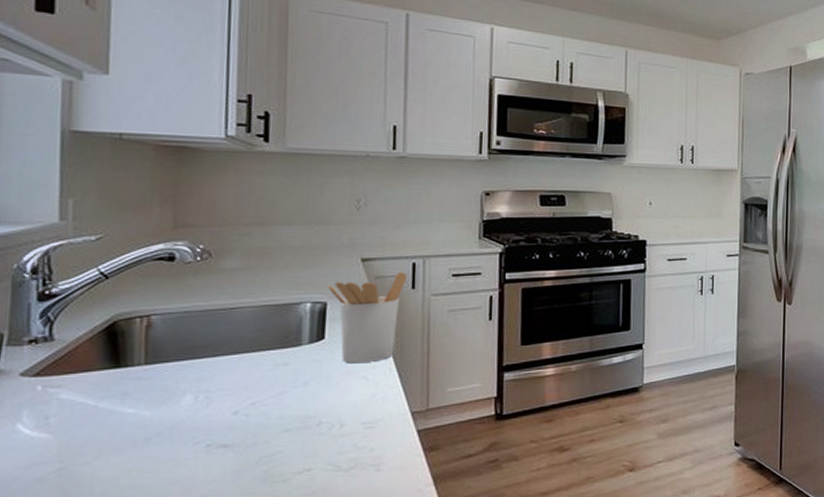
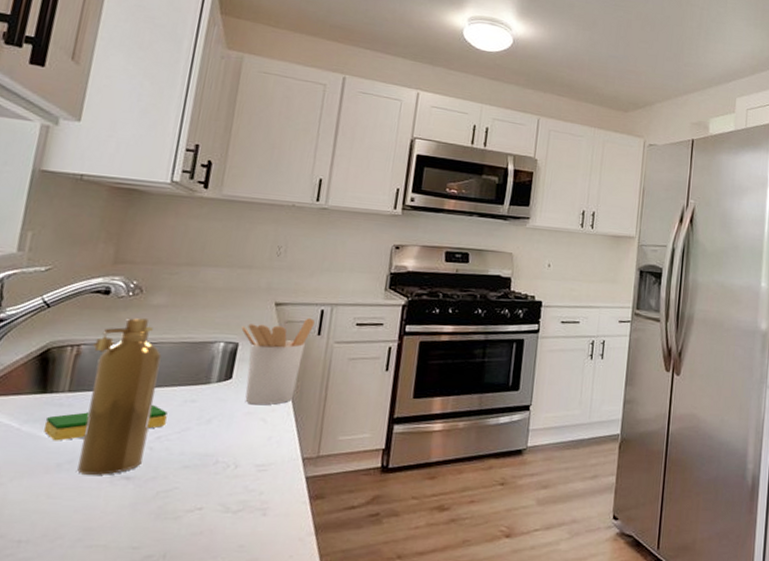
dish sponge: none [124,372,259,415] -> present [44,405,168,441]
perfume bottle: none [165,282,243,446] -> present [77,317,162,475]

